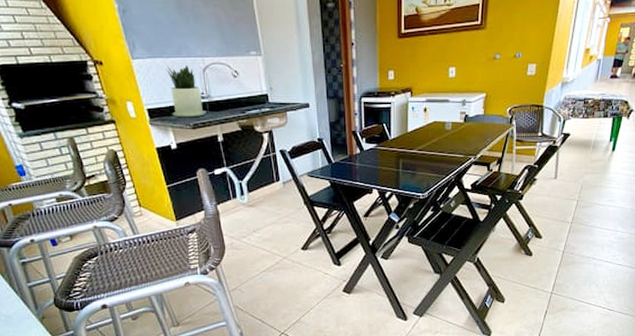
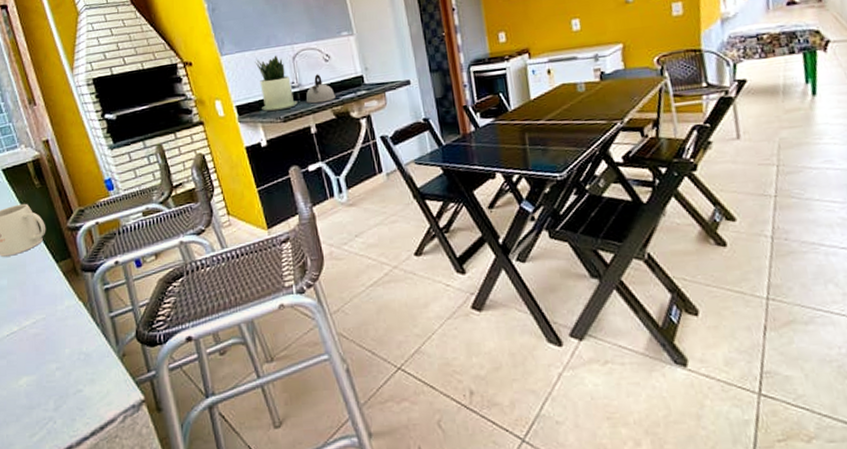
kettle: none [214,88,242,115] -> present [305,74,336,104]

